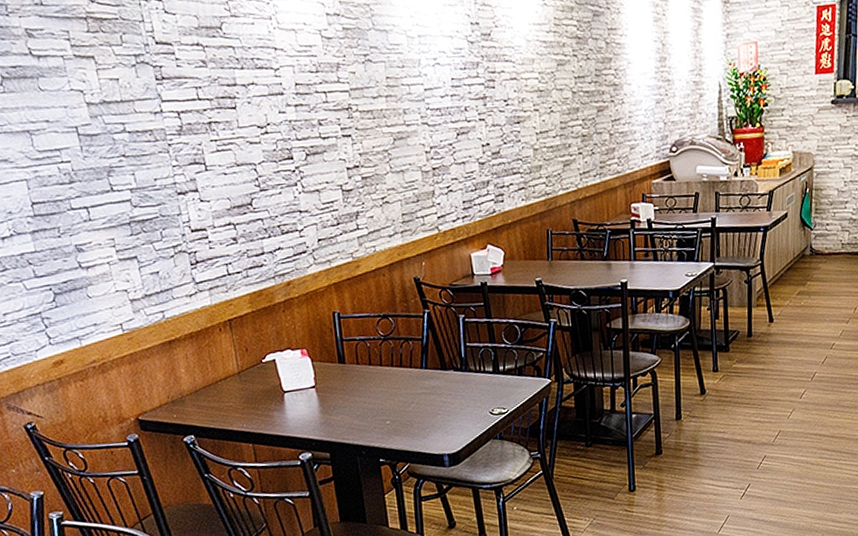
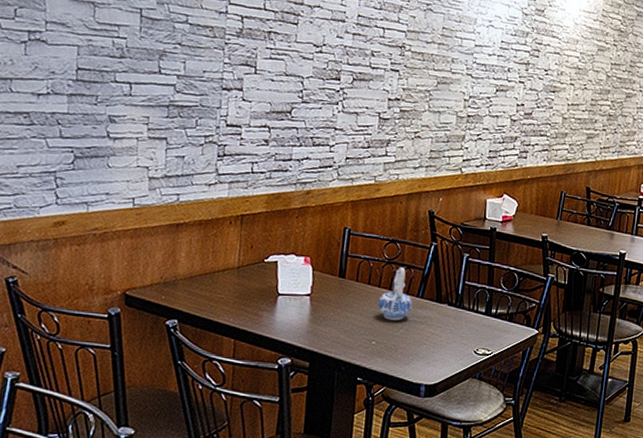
ceramic pitcher: none [383,341,419,397] -> present [378,267,413,321]

